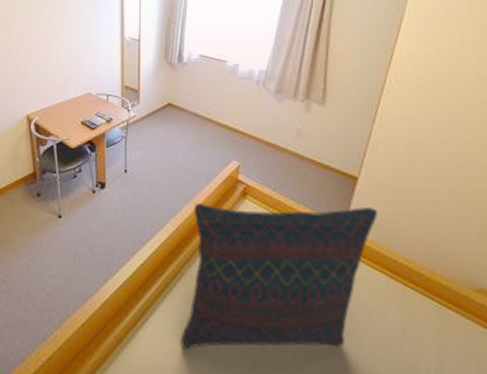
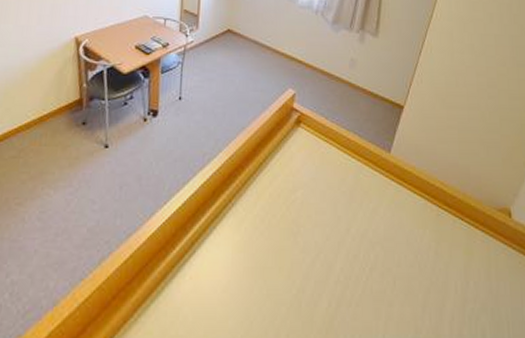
pillow: present [180,202,379,349] -> none [227,130,420,280]

